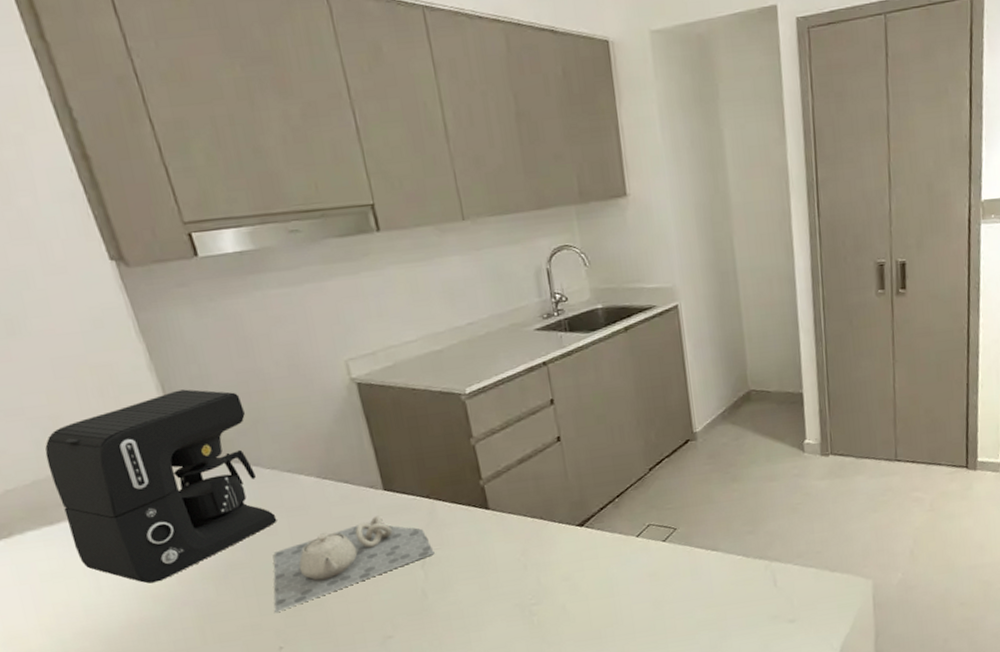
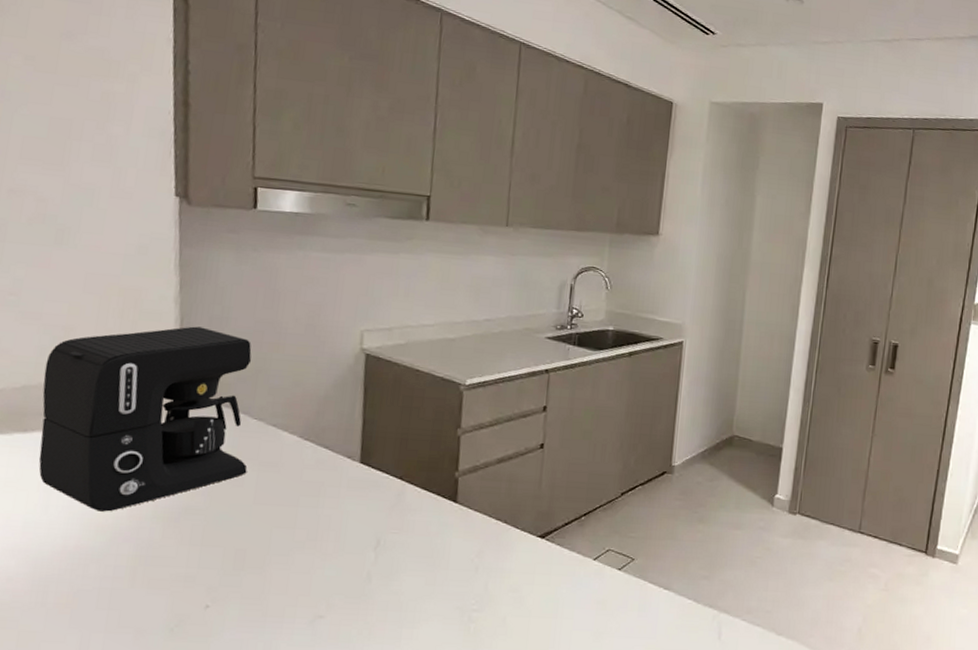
teapot: present [273,515,435,612] -> none [214,487,392,567]

